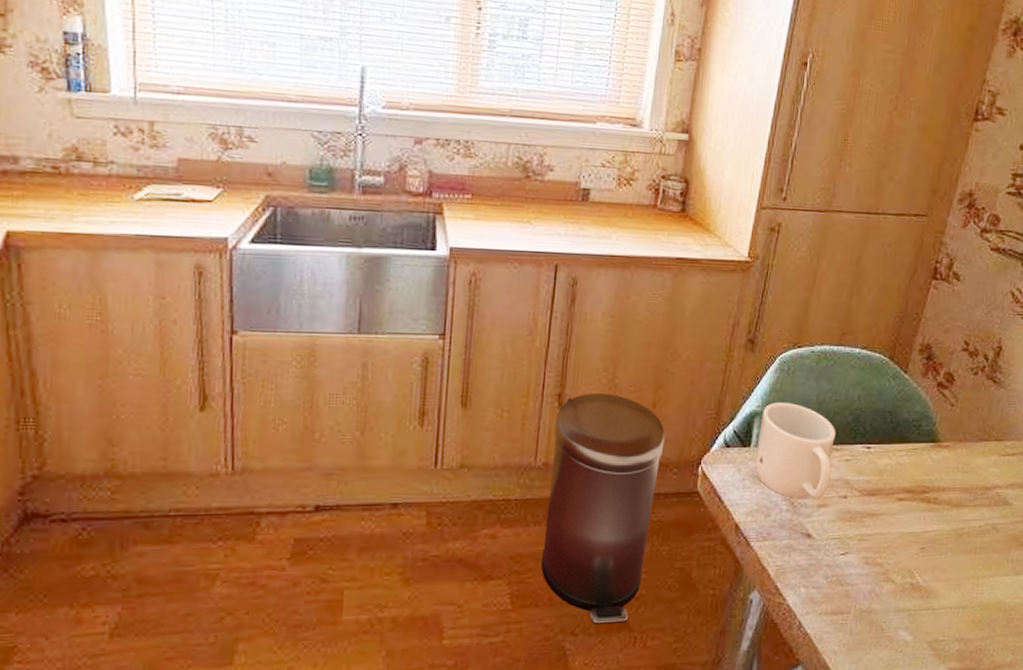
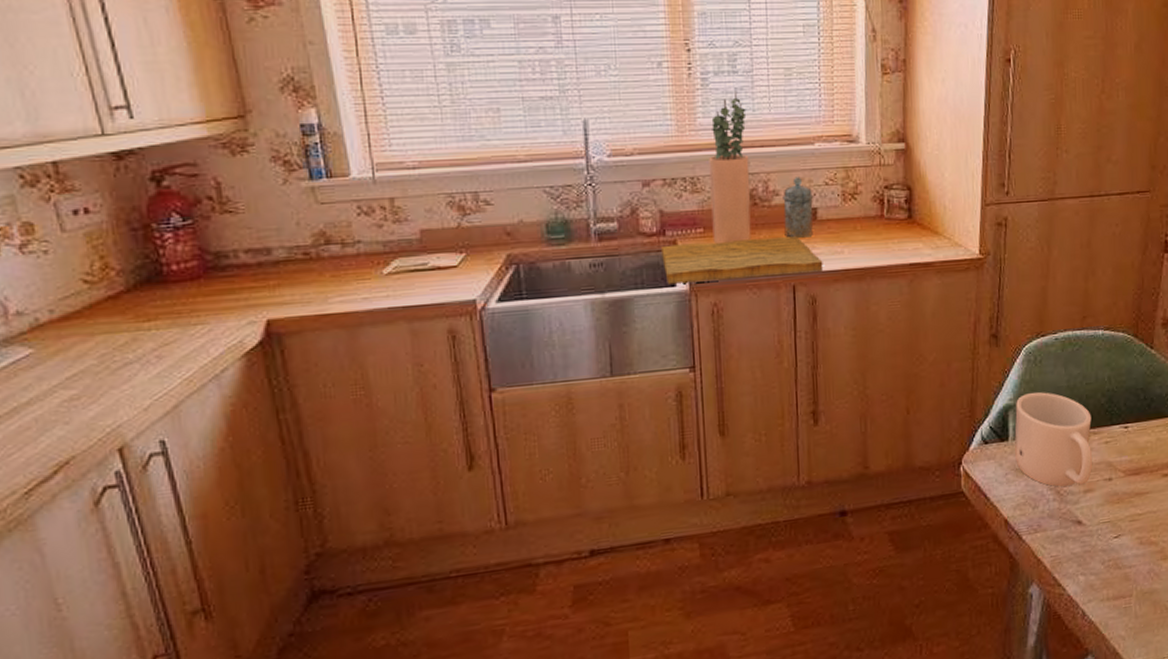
cutting board: none [425,207,589,255] -> present [662,236,824,284]
vase: none [480,57,531,214] -> present [709,91,752,245]
pedal bin: present [541,393,665,626] -> none [812,405,923,638]
canister: none [554,154,589,218] -> present [783,177,814,238]

